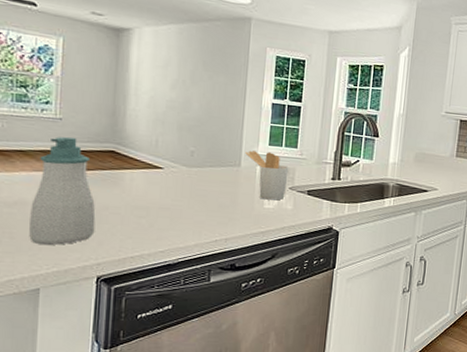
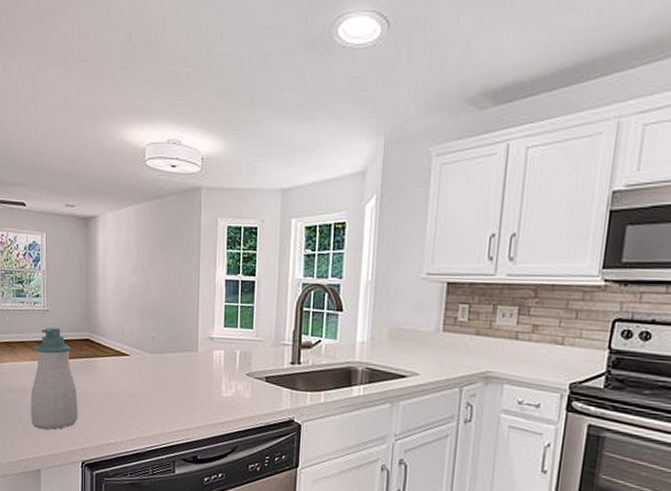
utensil holder: present [245,150,289,201] -> none [202,333,245,388]

